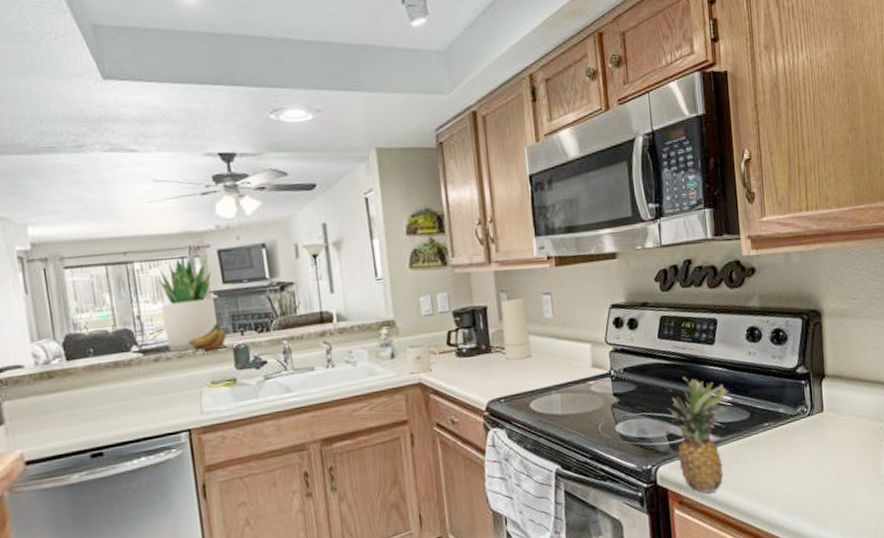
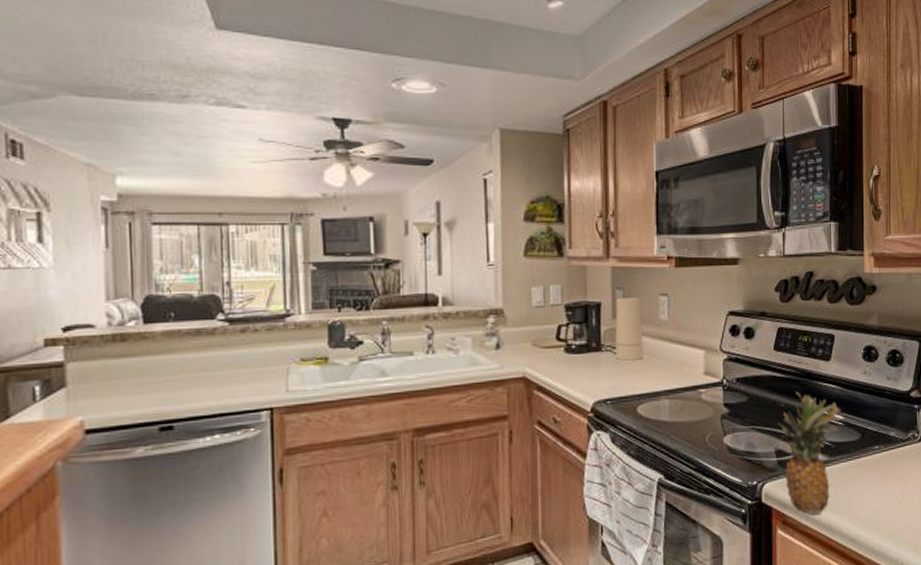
planter: present [158,254,217,352] -> none [254,223,313,323]
fruit: present [188,323,228,352] -> none [280,296,323,326]
mug: present [405,343,440,374] -> none [512,336,547,367]

